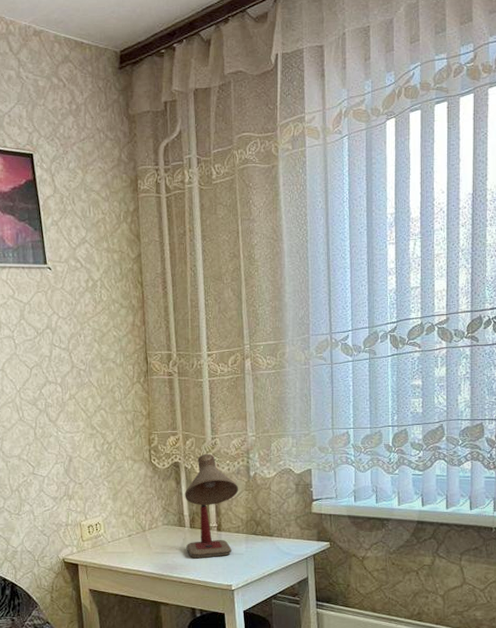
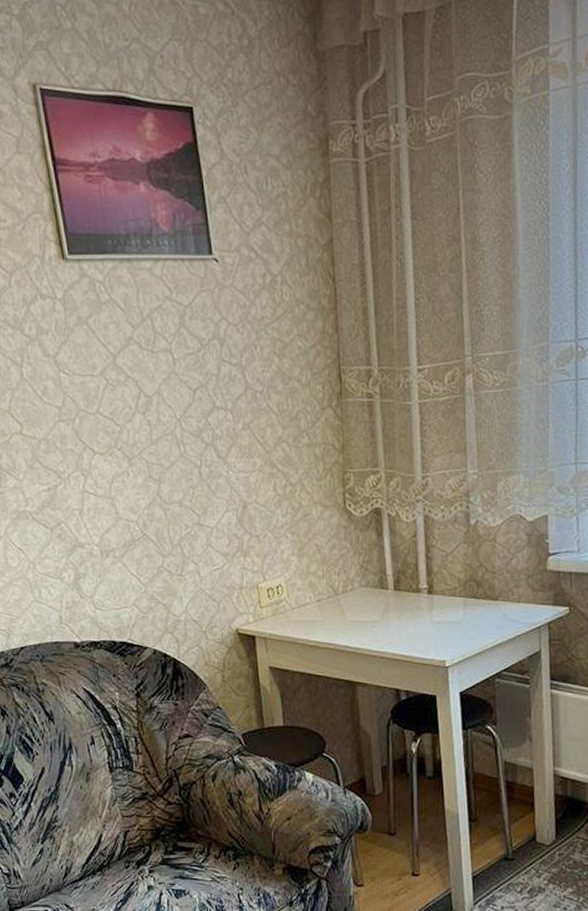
desk lamp: present [185,453,239,558] -> none [388,496,456,627]

